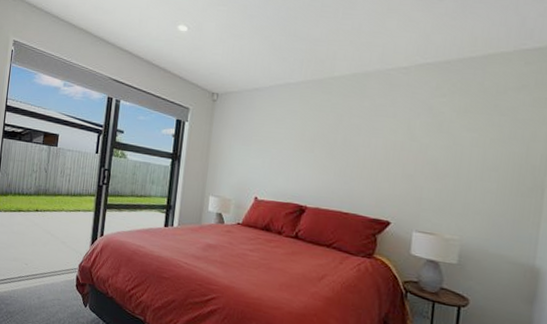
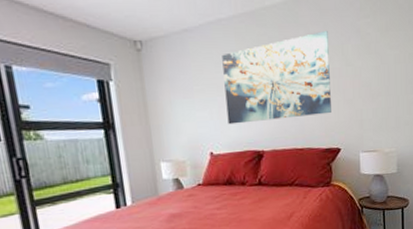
wall art: none [277,104,395,185] -> present [222,31,331,125]

